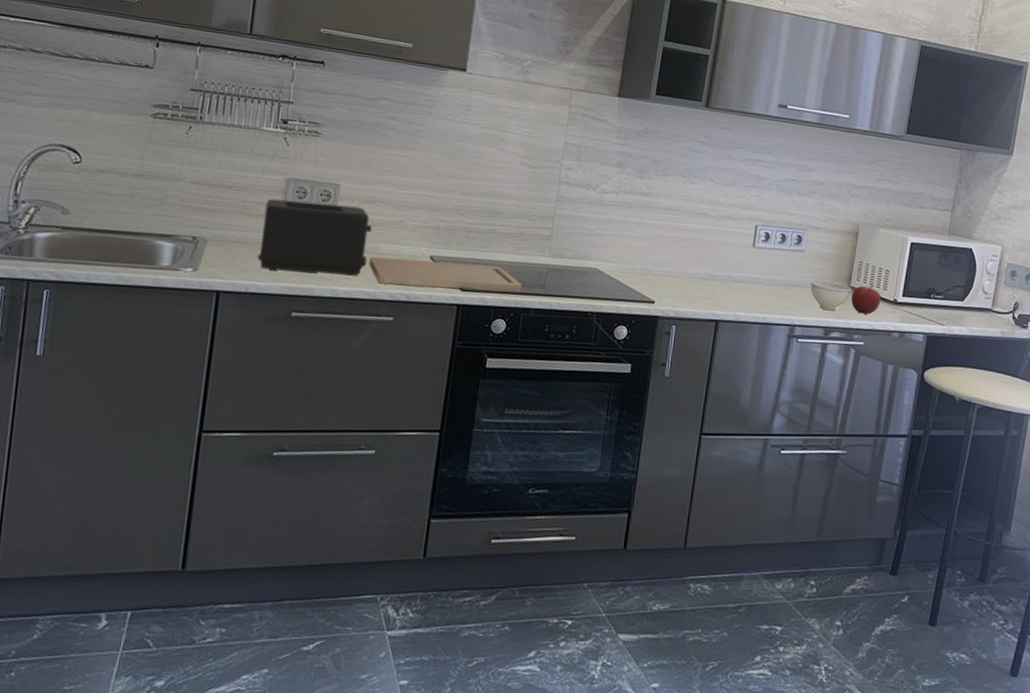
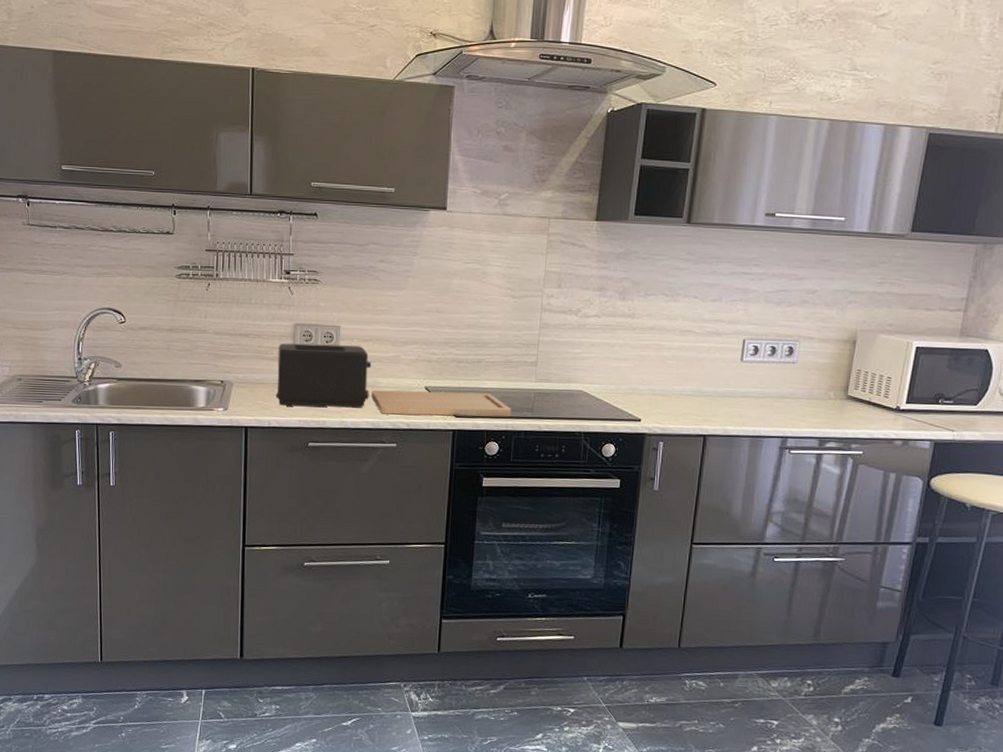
bowl: present [810,280,852,311] -> none [803,391,849,422]
fruit: present [851,285,881,315] -> none [848,393,882,423]

